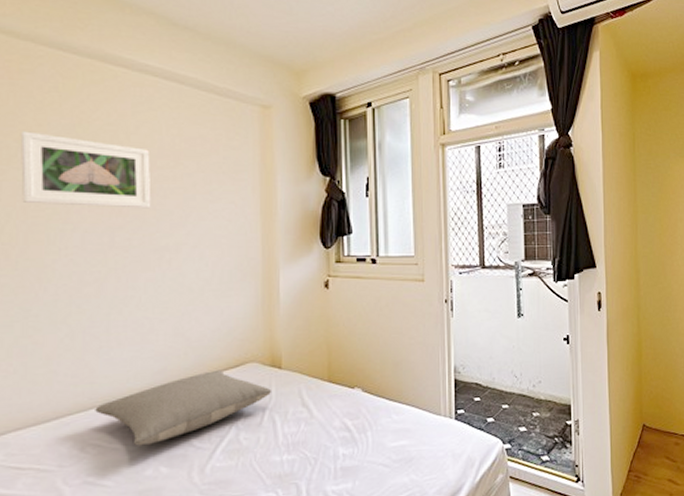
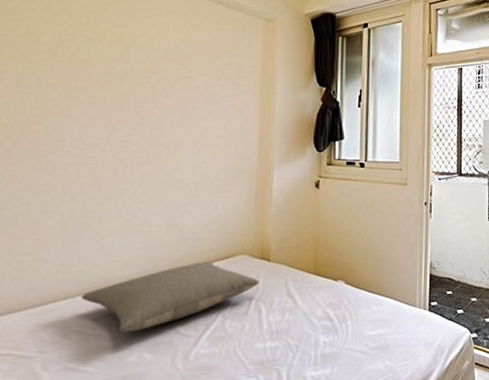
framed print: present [20,131,151,209] -> none [22,26,156,107]

